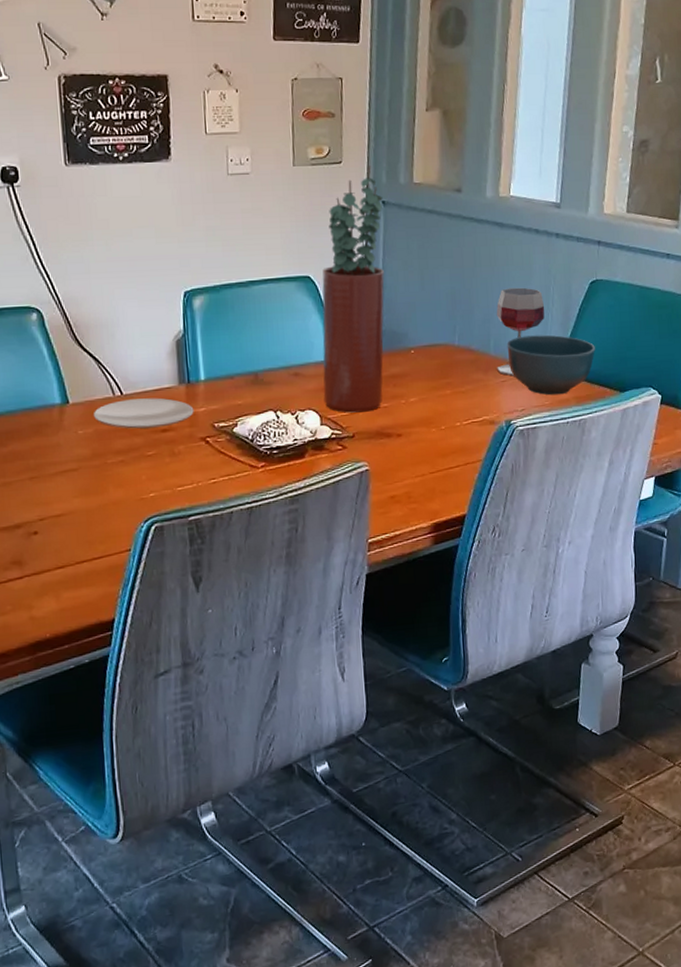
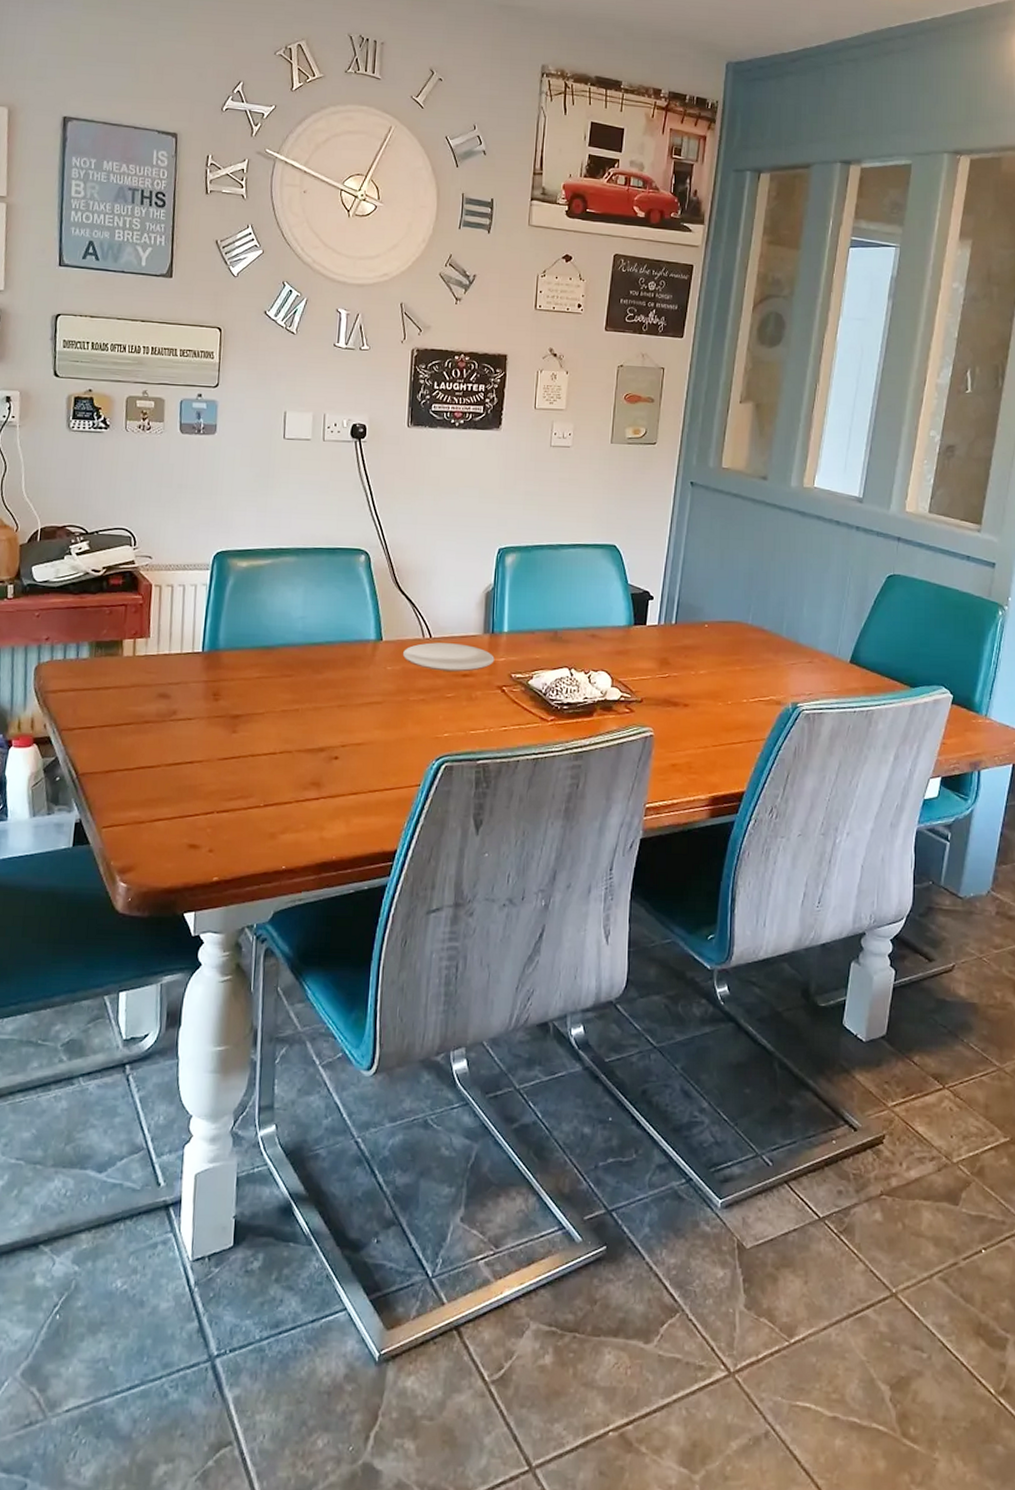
vase: present [322,166,385,413] -> none [617,448,692,679]
wineglass: present [496,287,545,376] -> none [787,574,840,660]
bowl: present [507,334,596,395] -> none [799,622,889,684]

